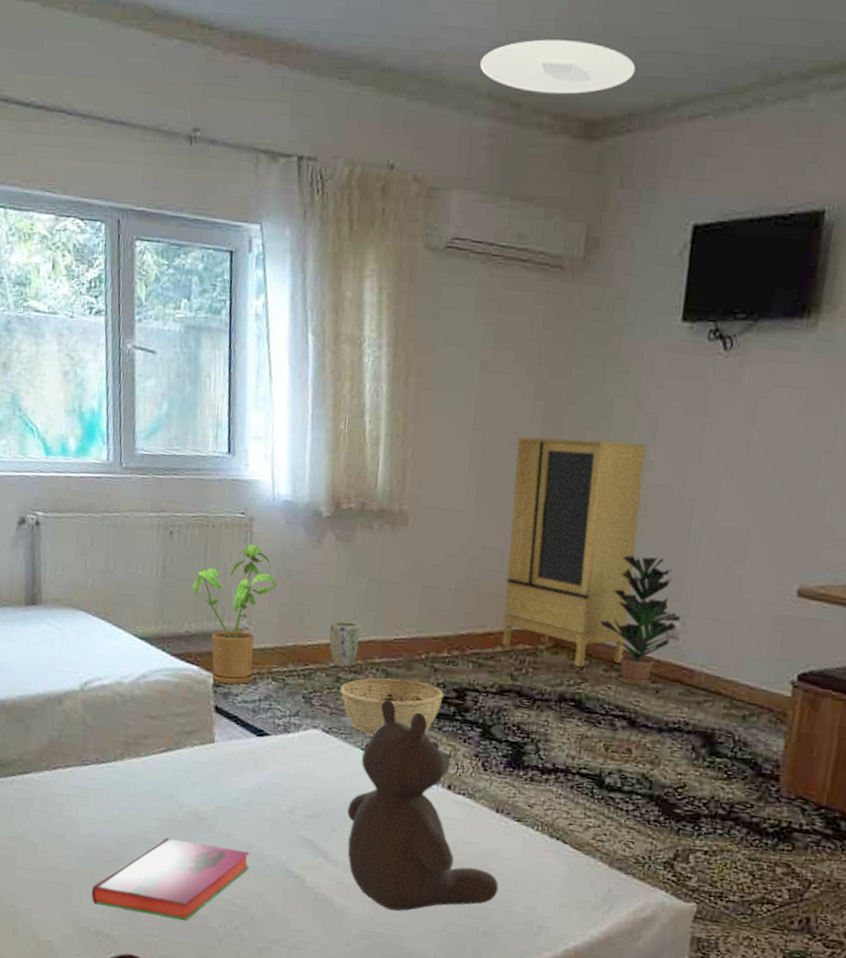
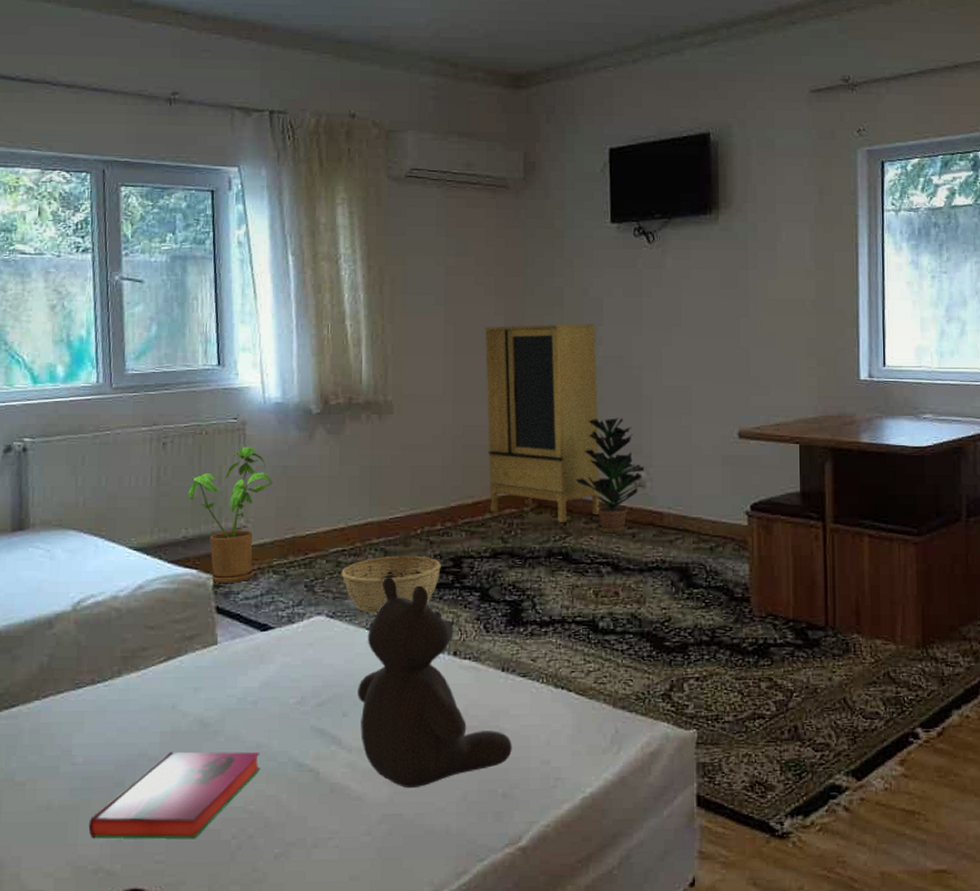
plant pot: present [329,621,360,668] -> none [327,508,357,552]
ceiling light: present [480,39,636,95] -> none [421,16,547,56]

